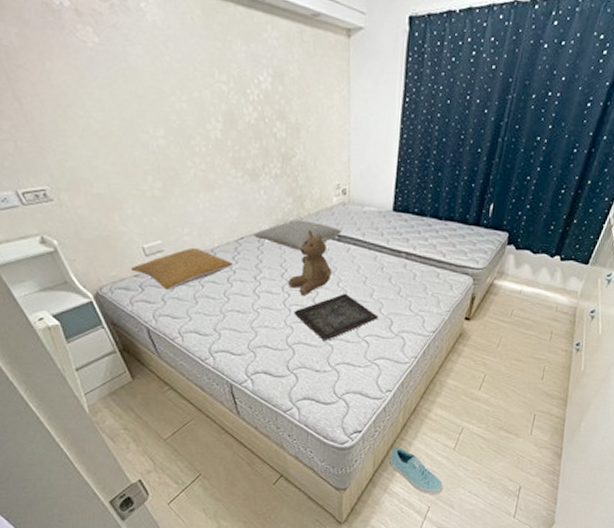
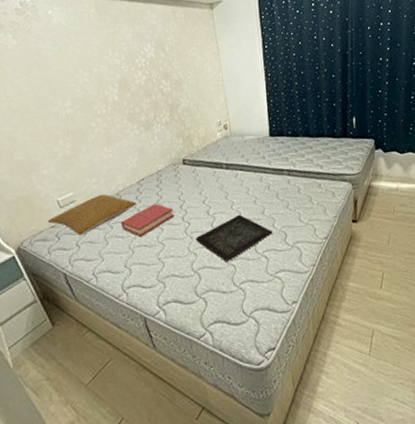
hardback book: none [213,268,274,301] -> present [121,204,175,237]
pillow: present [253,220,342,252] -> none [152,156,229,183]
teddy bear: present [287,230,332,296] -> none [186,163,225,223]
sneaker: present [390,447,444,495] -> none [308,359,368,409]

